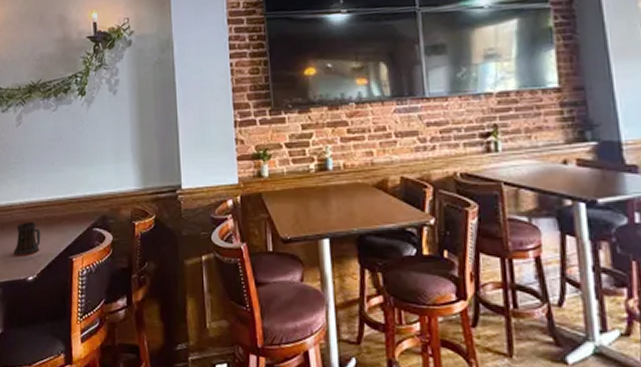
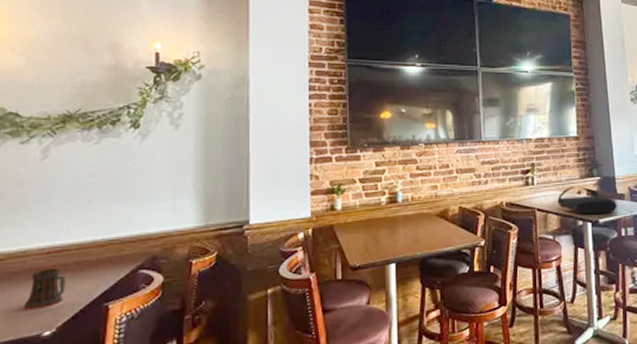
bag: none [532,154,626,192] -> present [557,186,617,215]

